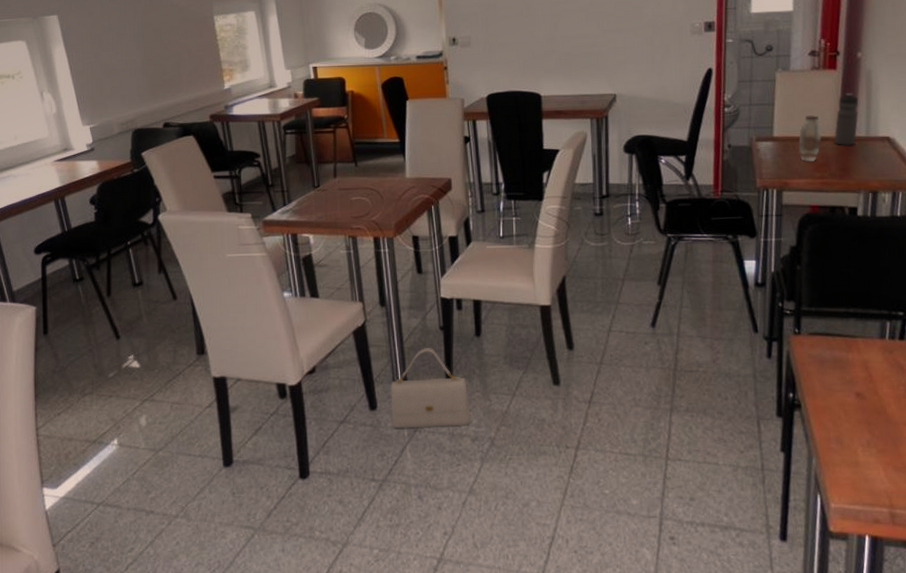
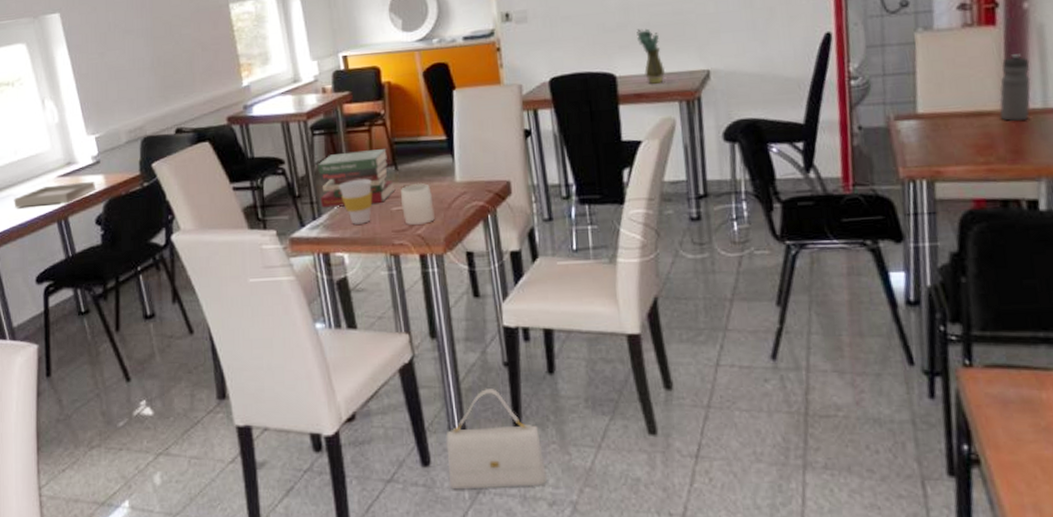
tray: none [14,167,91,187] -> present [14,182,96,208]
books: none [288,148,355,196] -> present [317,149,396,208]
cup: none [306,172,335,211] -> present [338,178,373,225]
mug: none [359,177,388,213] -> present [400,182,435,226]
vase: none [559,57,581,103] -> present [636,28,666,84]
vase: present [798,115,822,162] -> none [951,84,983,144]

